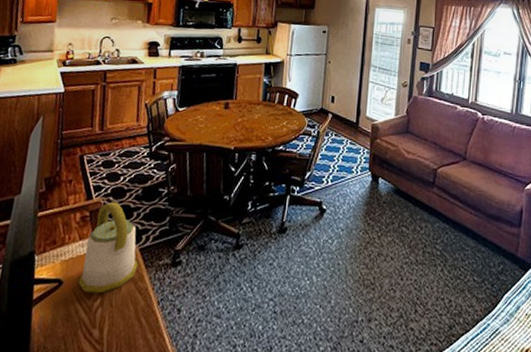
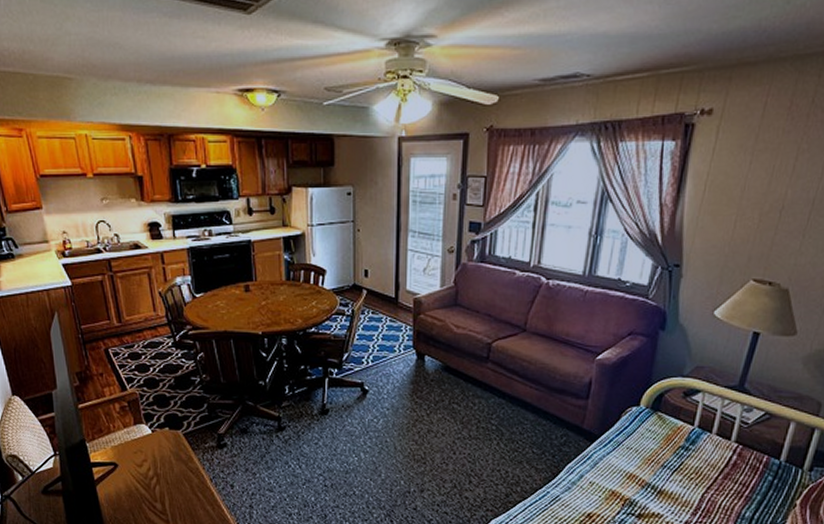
kettle: present [78,201,138,294] -> none [131,392,185,474]

